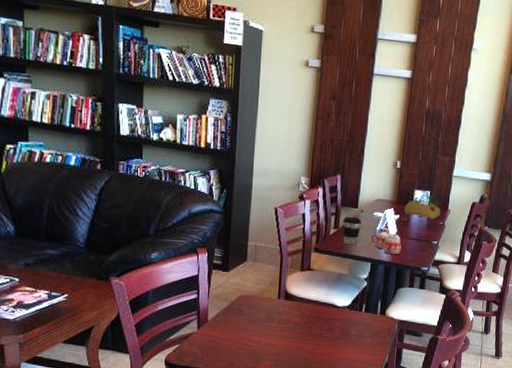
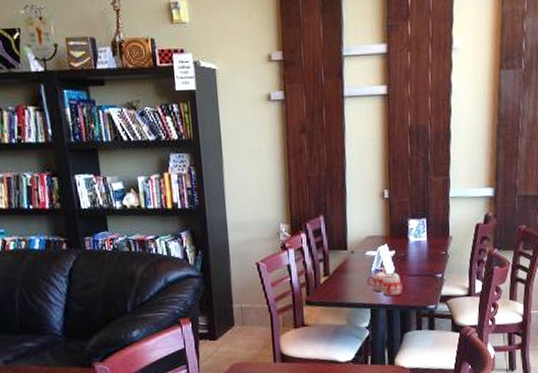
coffee cup: present [342,216,361,245] -> none [333,260,354,292]
succulent planter: present [404,194,441,220] -> none [400,221,441,250]

